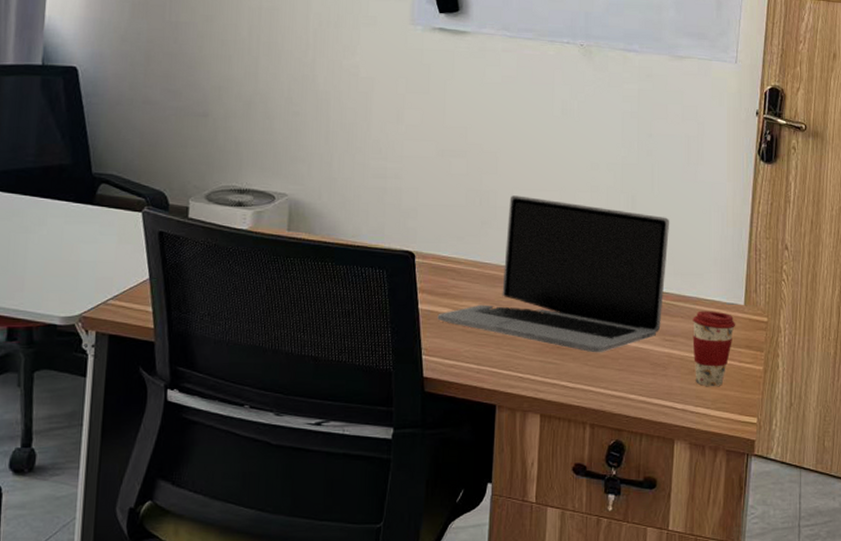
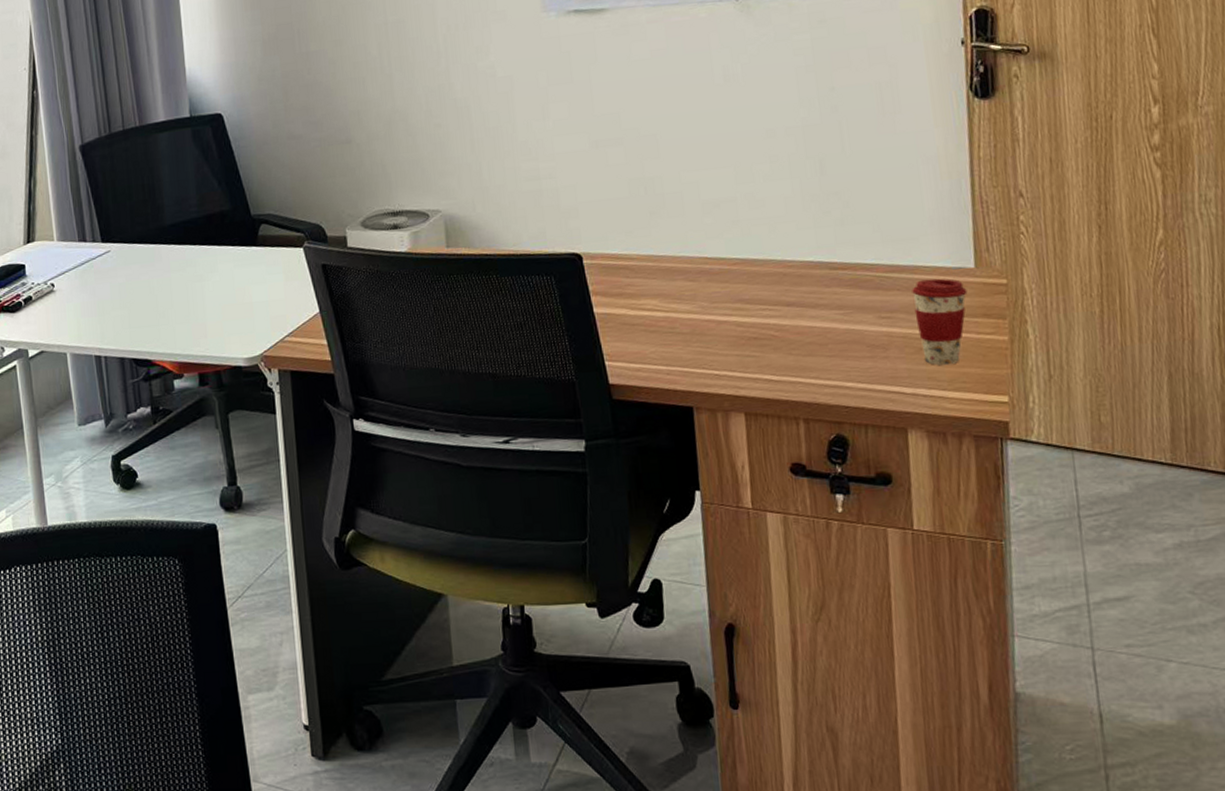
laptop: present [437,195,670,353] -> none [615,177,874,341]

